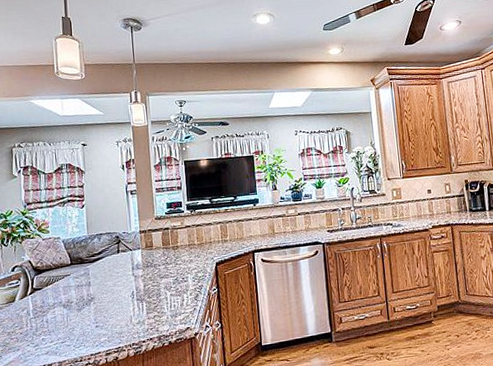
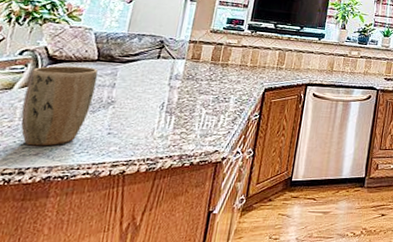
plant pot: none [24,271,77,347] -> present [20,65,98,146]

